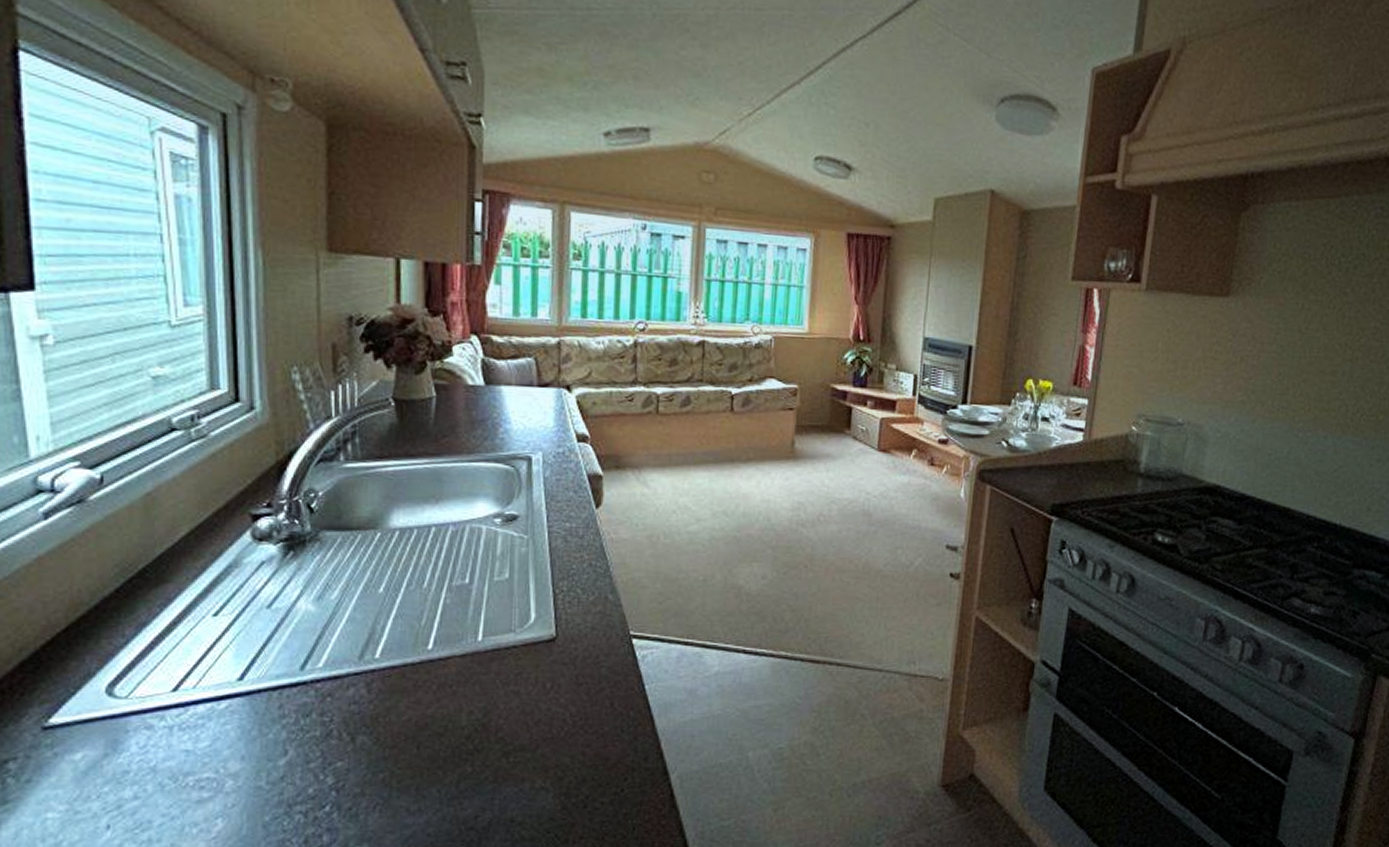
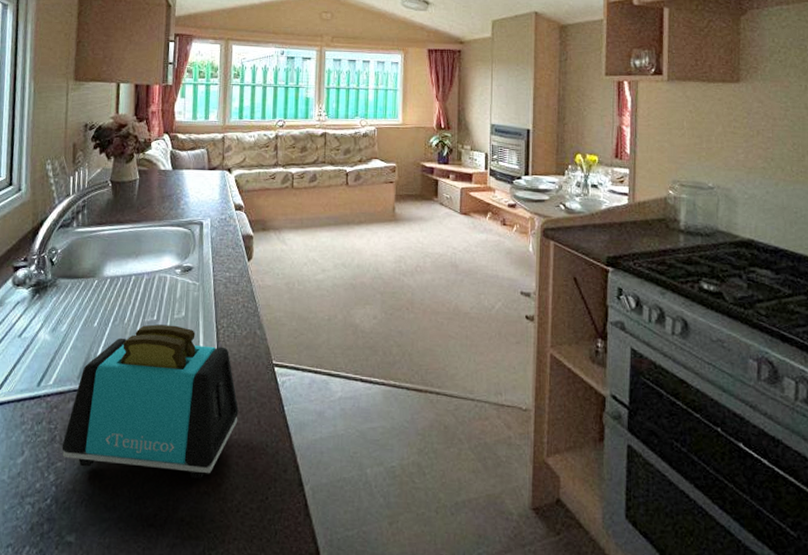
toaster: none [341,589,585,773] -> present [61,324,239,479]

